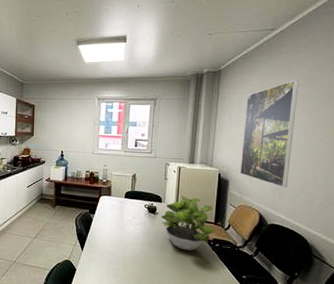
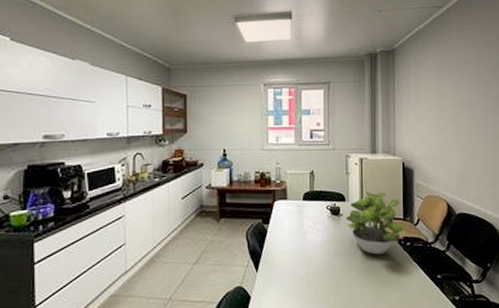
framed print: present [240,79,299,188] -> none [422,58,471,173]

